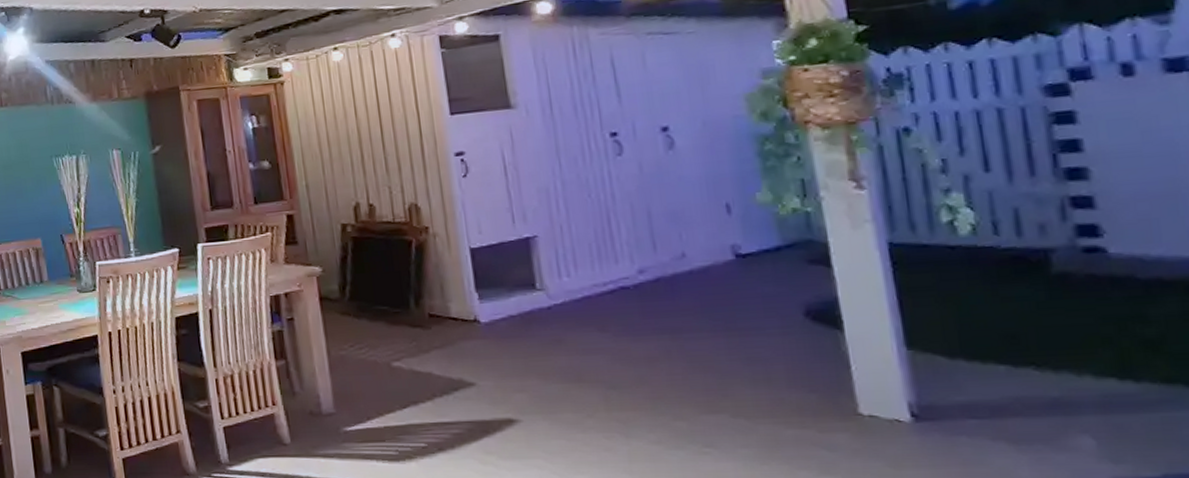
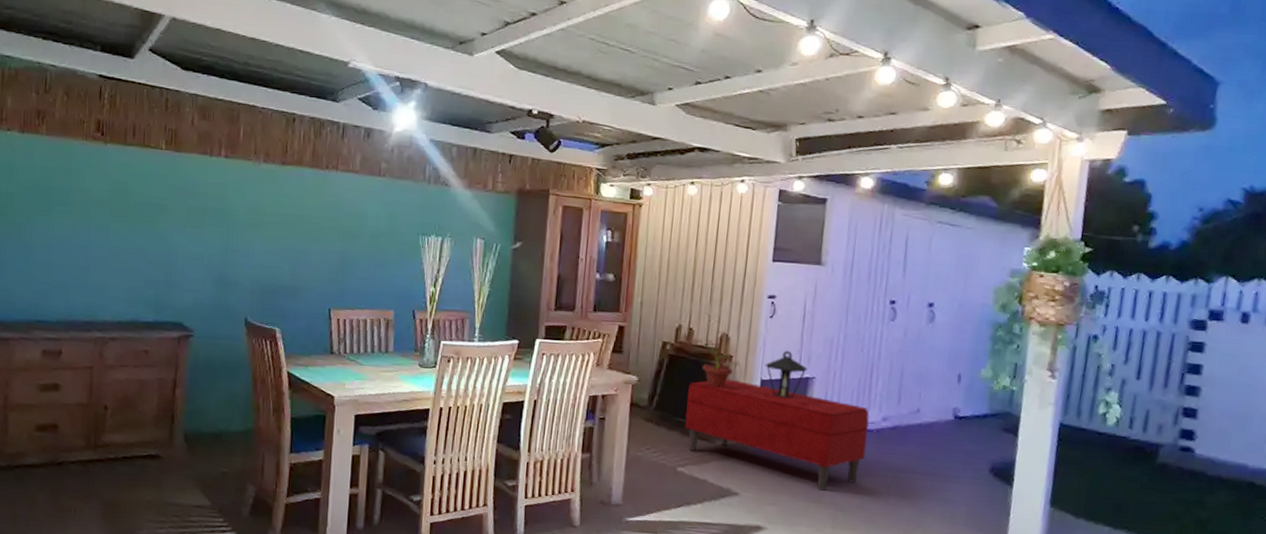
bench: none [384,253,628,367] -> present [684,379,870,491]
potted plant: none [390,214,433,266] -> present [702,342,732,388]
lantern: none [470,210,525,266] -> present [765,350,808,399]

